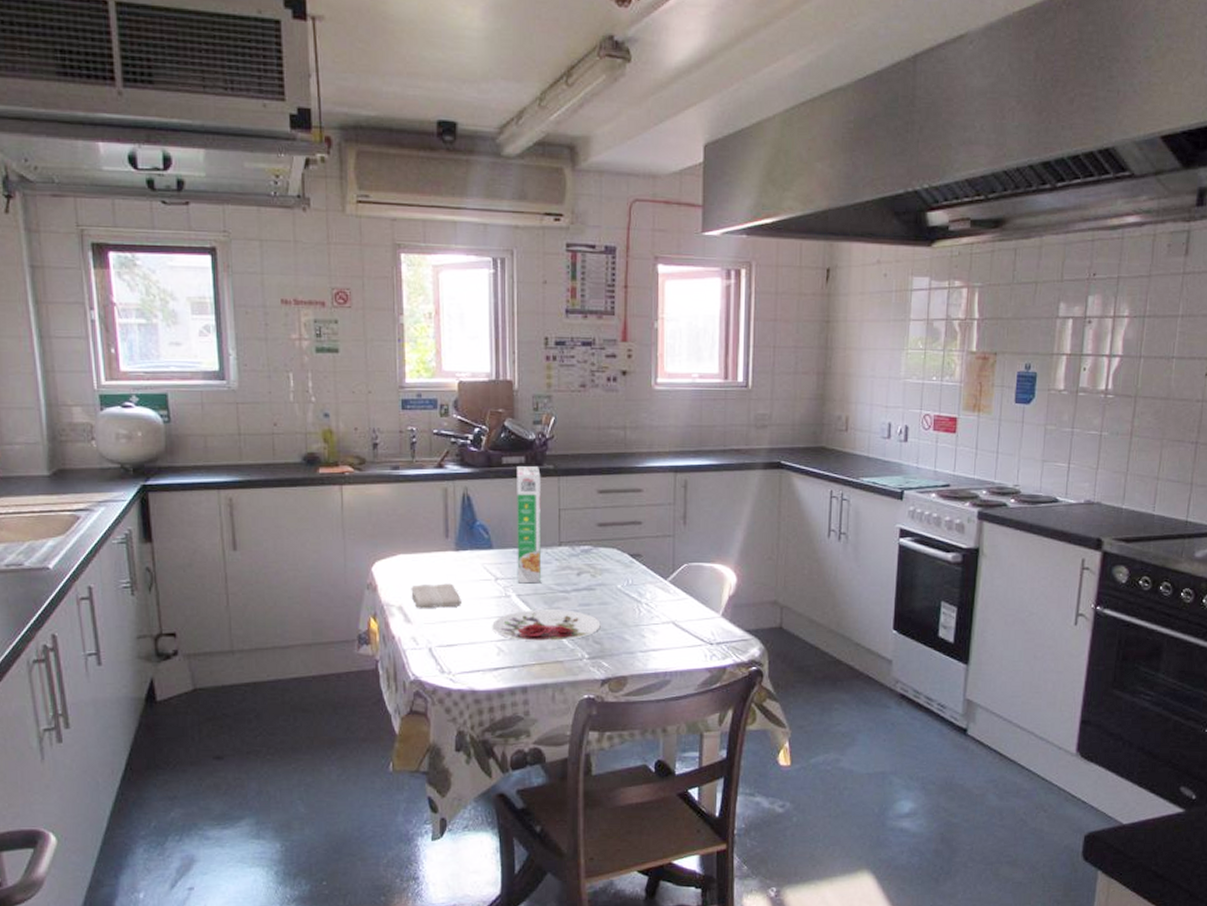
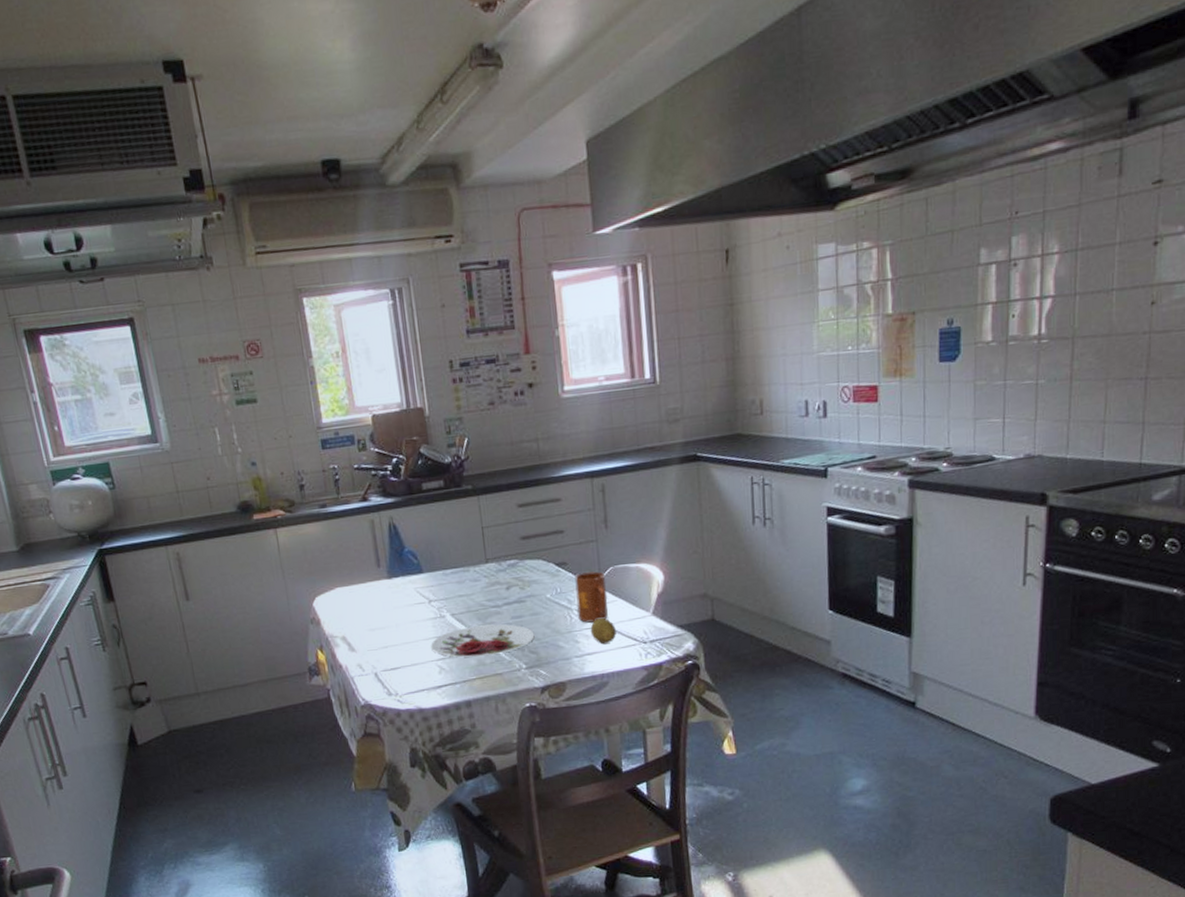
washcloth: present [411,583,461,609] -> none [351,610,400,638]
cereal box: present [517,466,541,584] -> none [437,488,472,604]
mug: none [647,567,679,618] -> present [574,571,608,623]
fruit: none [658,614,684,642] -> present [590,617,616,645]

